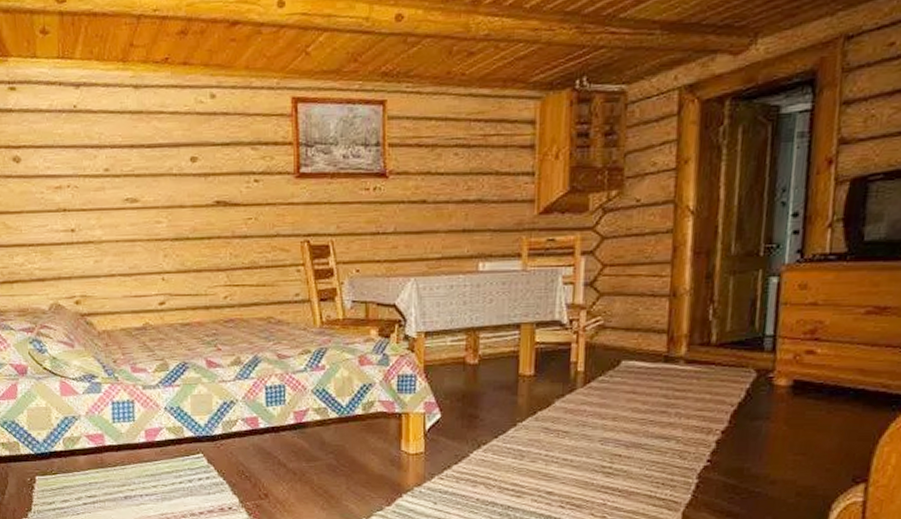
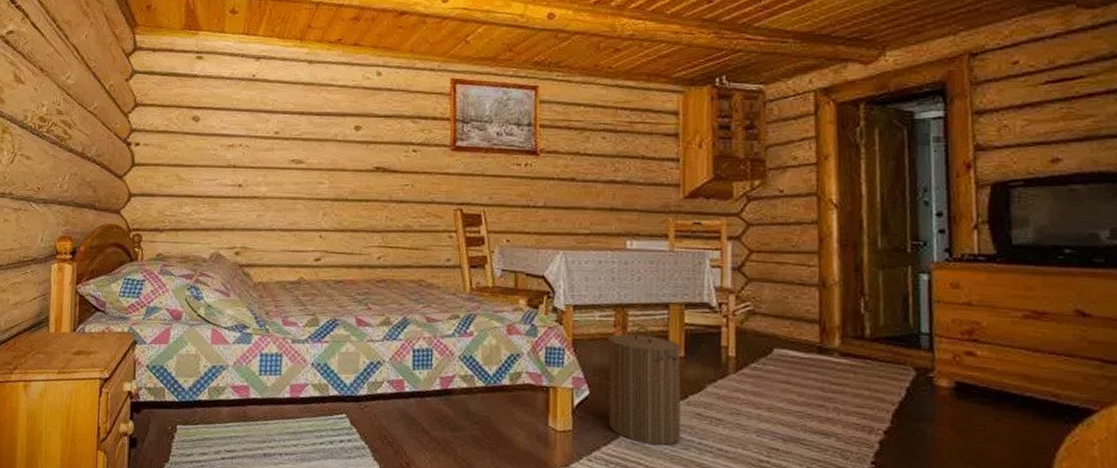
laundry hamper: none [458,348,530,461] -> present [607,326,682,446]

